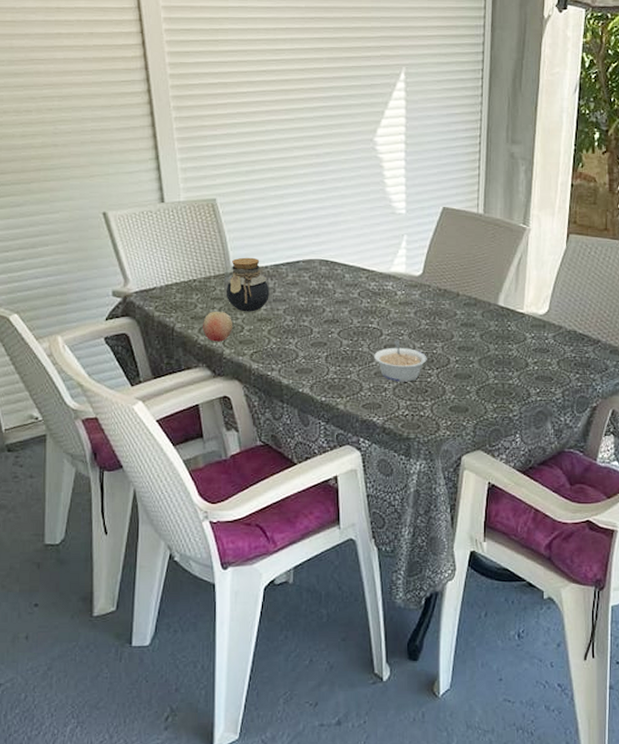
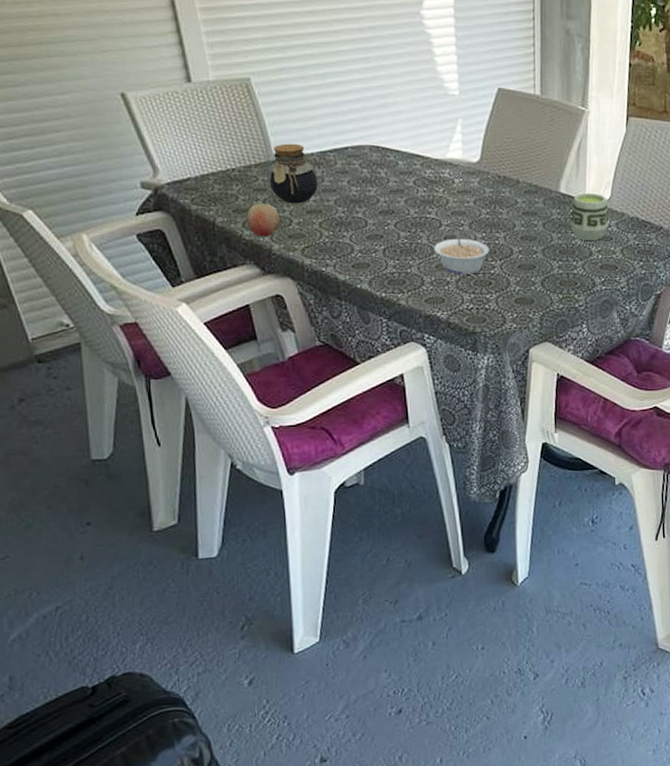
cup: none [507,307,545,352] -> present [570,194,608,240]

